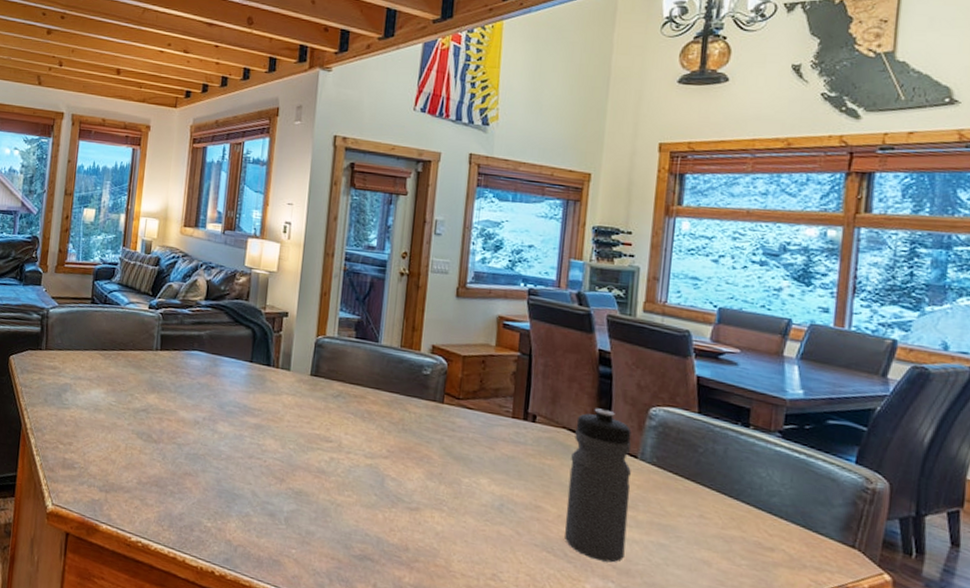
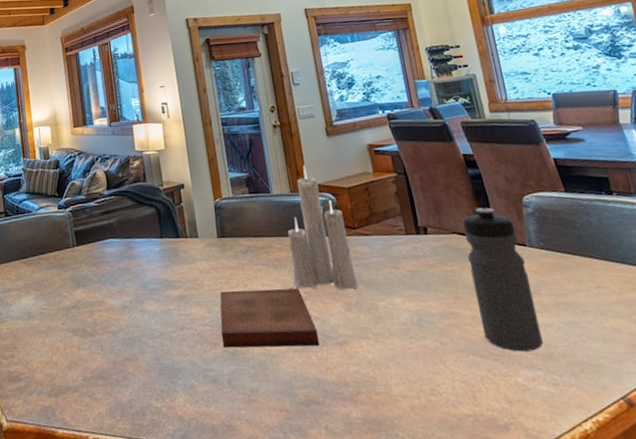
book: none [289,430,391,507] -> present [220,288,320,348]
candle: none [378,322,451,460] -> present [288,165,359,290]

